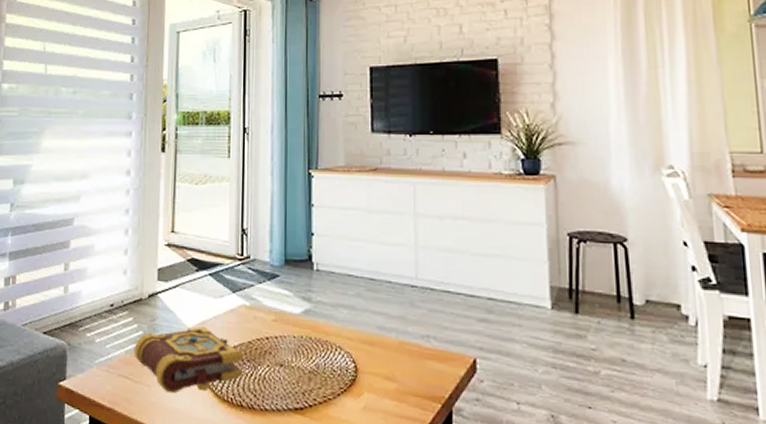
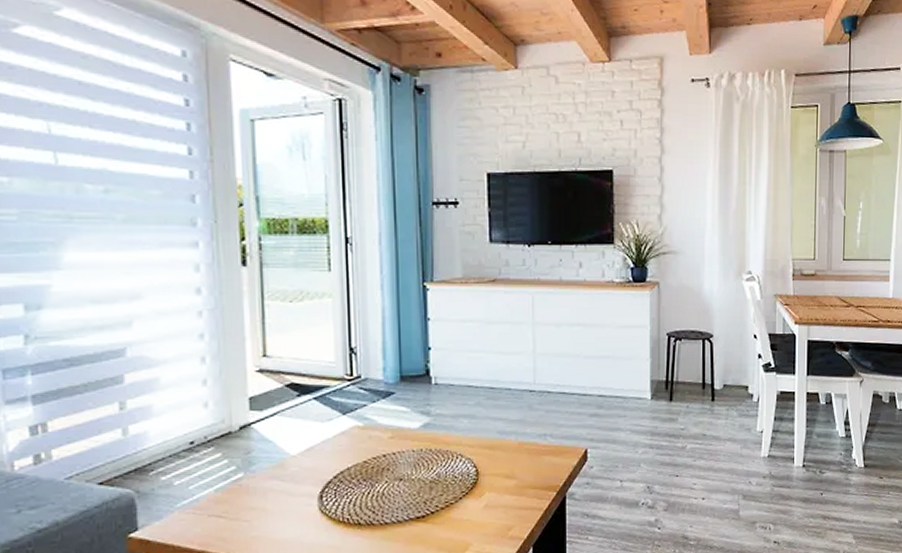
book: present [134,326,244,394] -> none [226,453,360,525]

